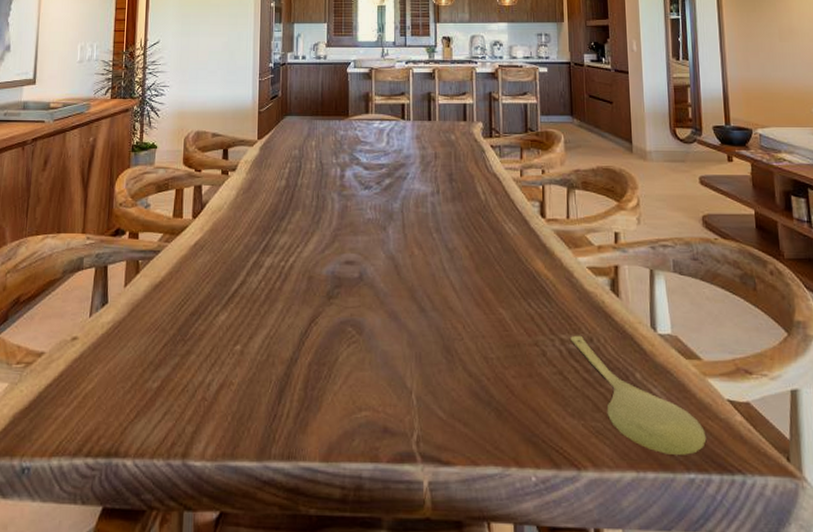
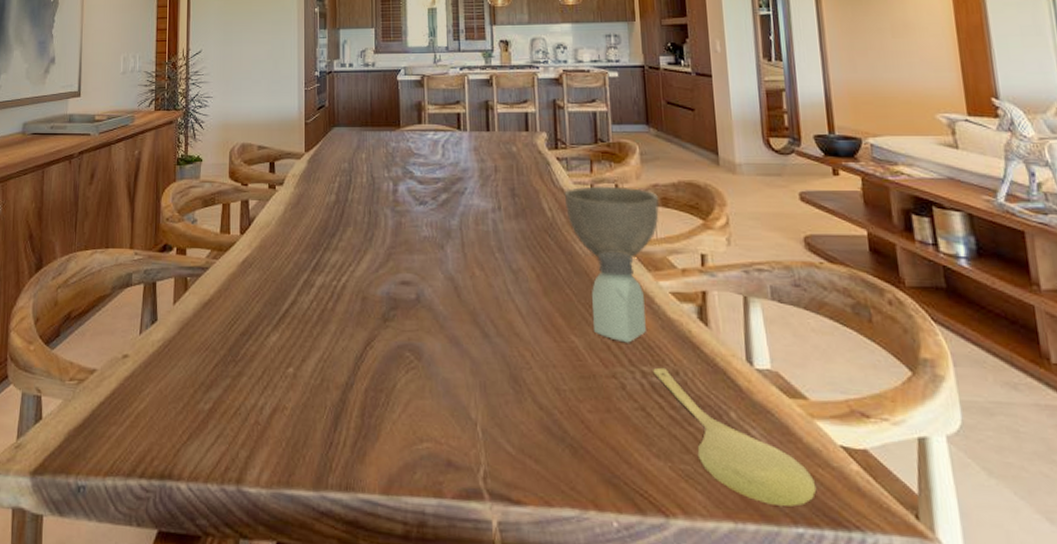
bowl: none [496,171,580,237] -> present [564,186,660,259]
saltshaker: none [519,230,565,314] -> present [592,251,646,343]

